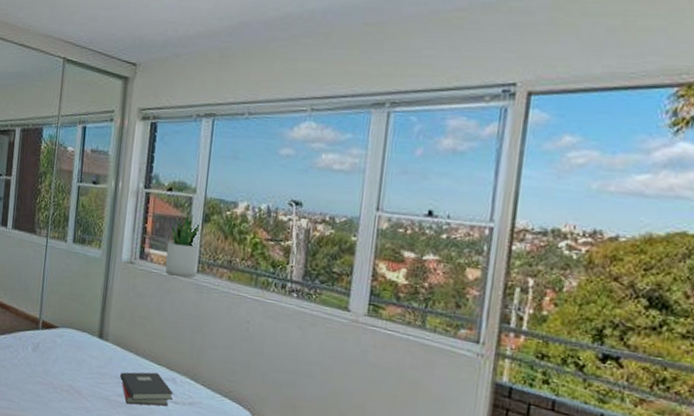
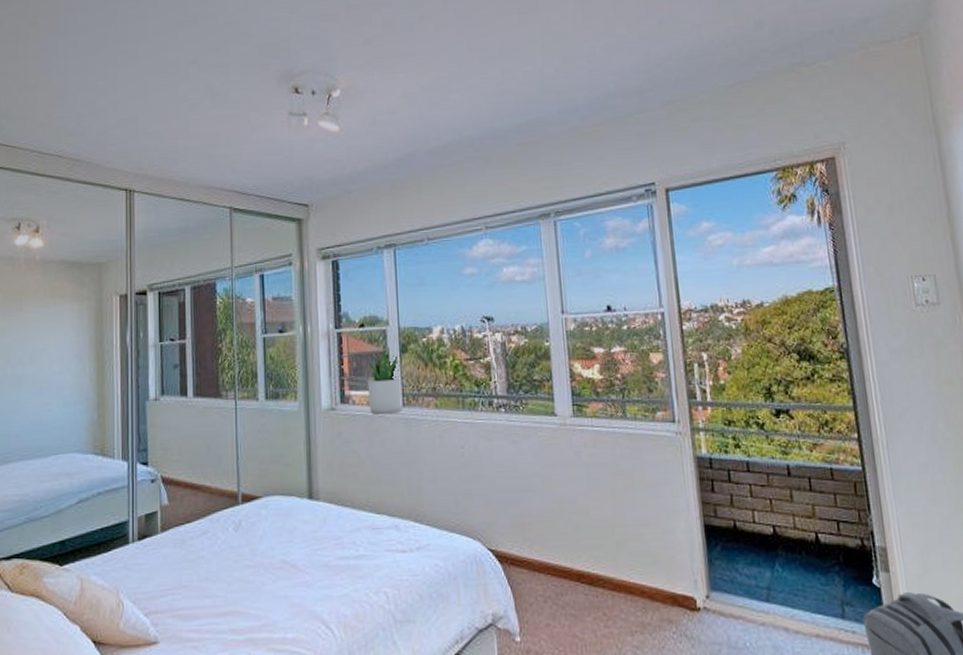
hardback book: present [119,372,173,407] -> none [337,523,399,566]

